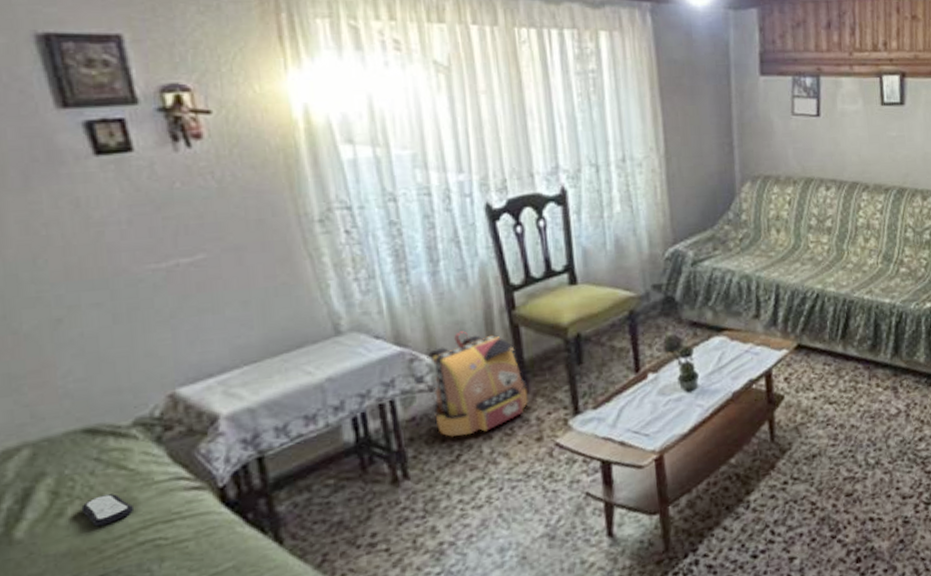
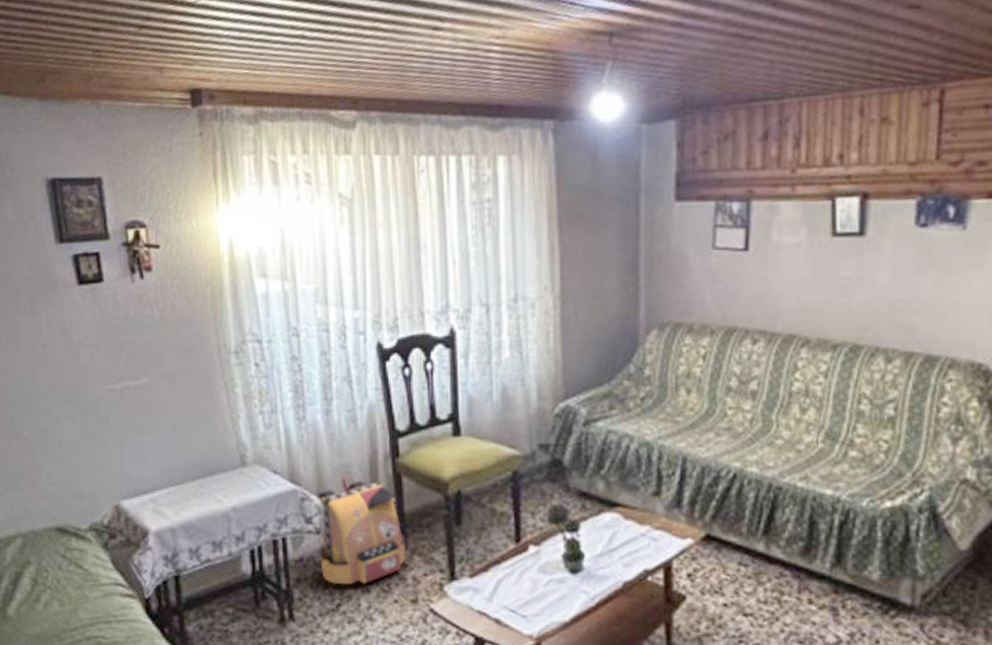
remote control: present [81,493,135,527] -> none [51,589,86,616]

